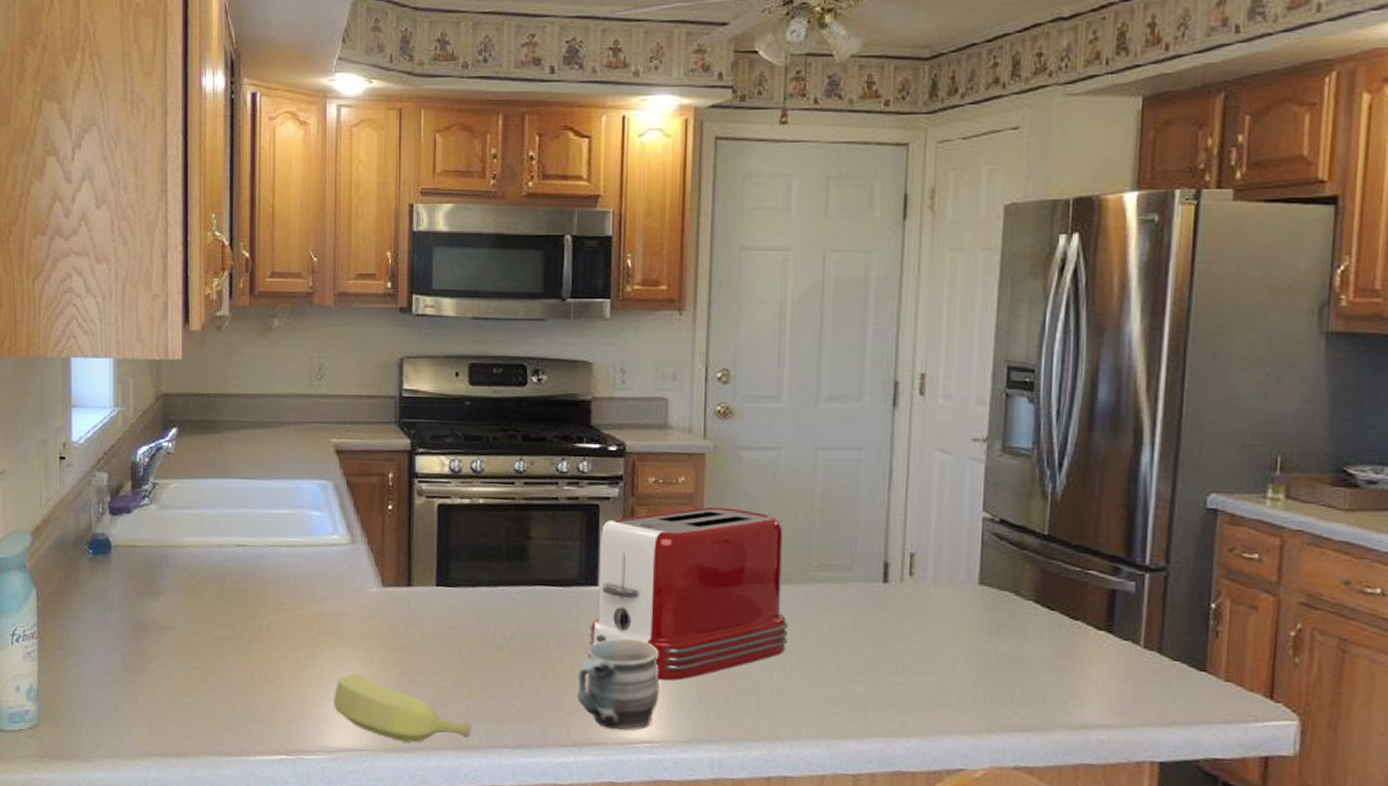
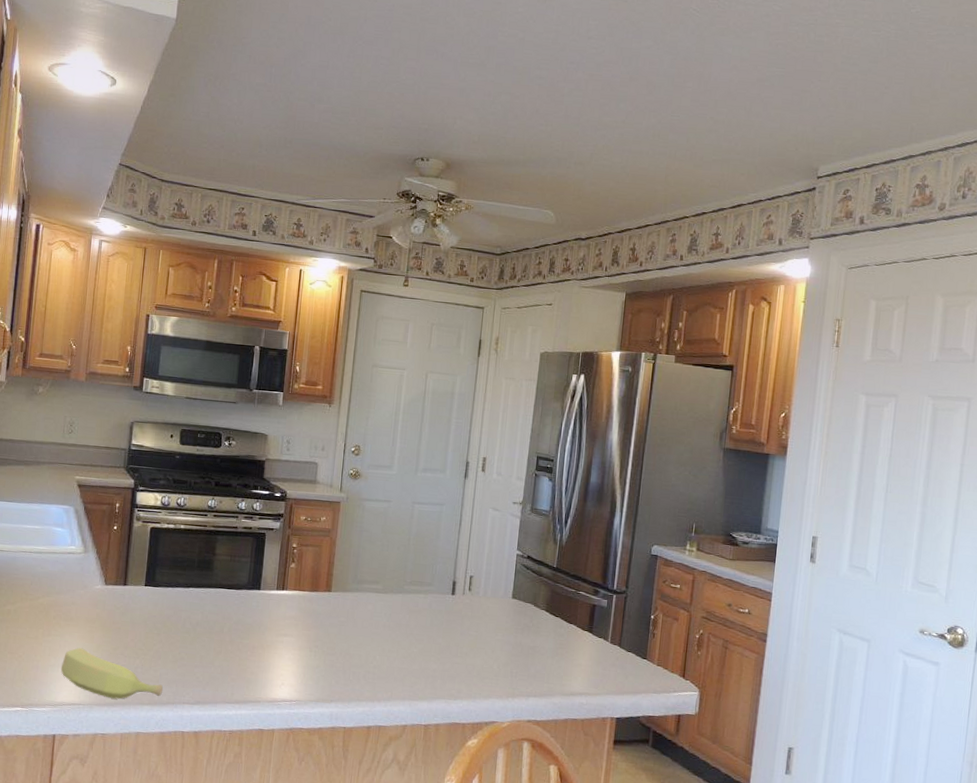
mug: present [578,638,660,731] -> none [241,627,300,693]
toaster: present [589,506,788,681] -> none [252,538,389,658]

